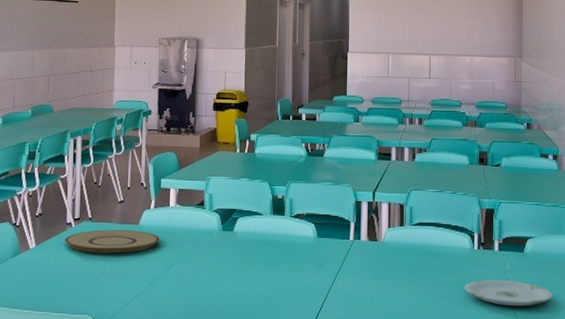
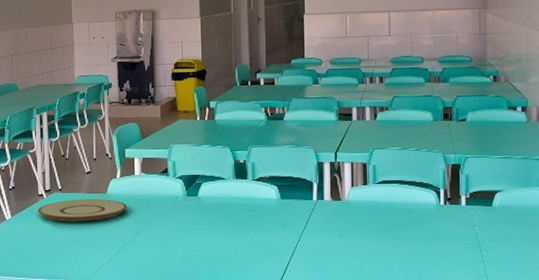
plate: present [464,279,553,307] -> none [431,234,523,260]

